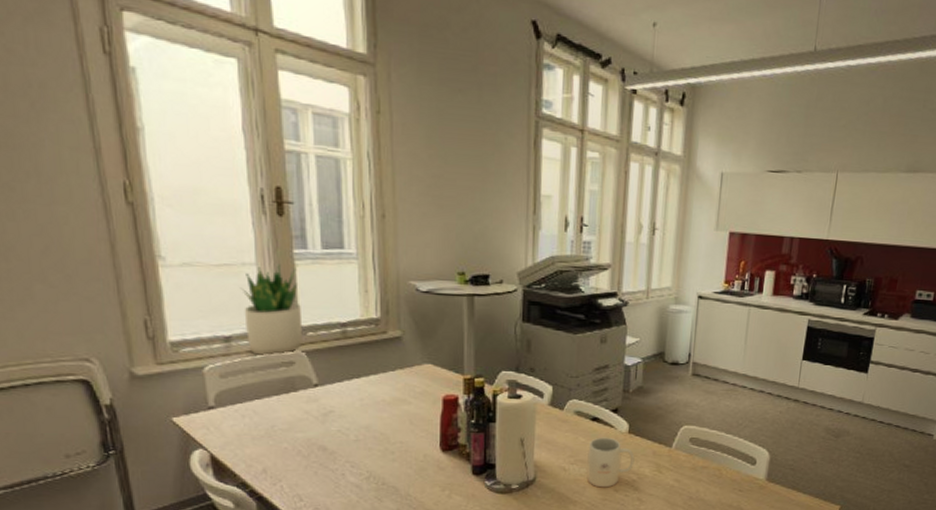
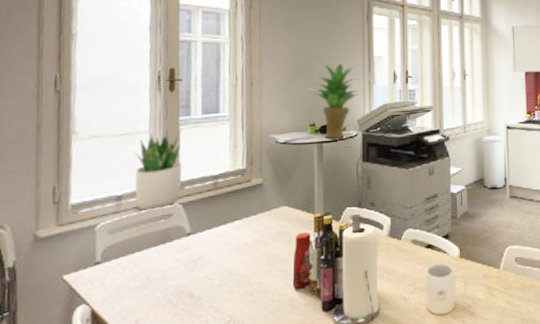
potted plant: none [460,200,526,294] -> present [311,64,363,140]

